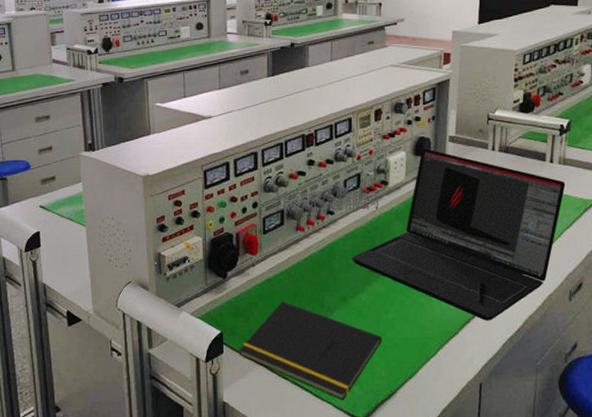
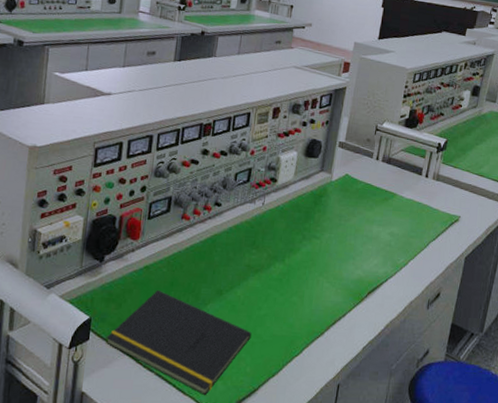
laptop: present [351,148,566,321] -> none [232,151,437,323]

